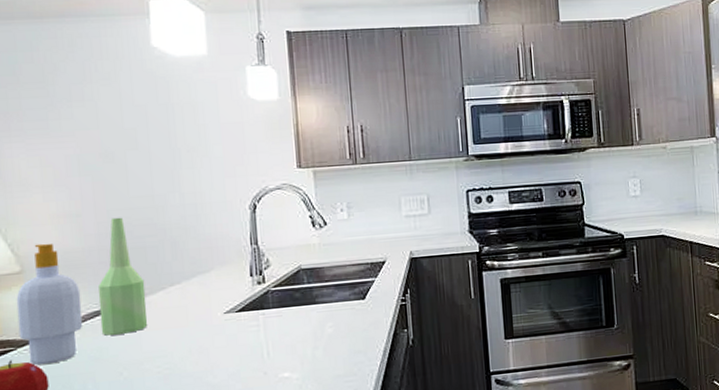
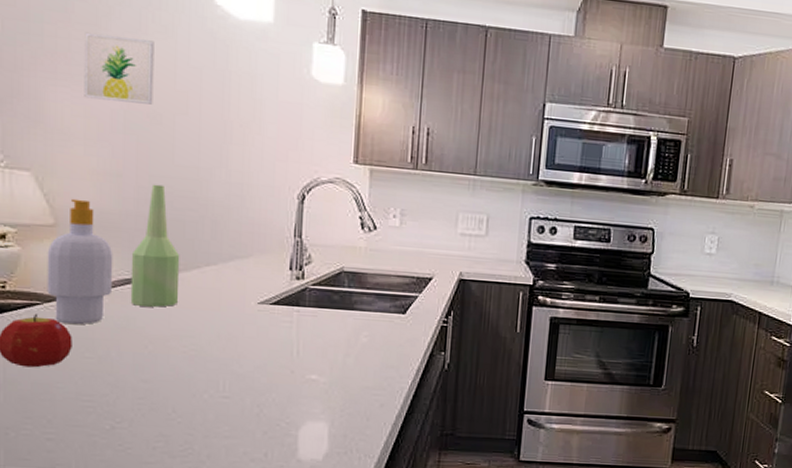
wall art: none [33,88,104,149] -> present [84,32,154,105]

